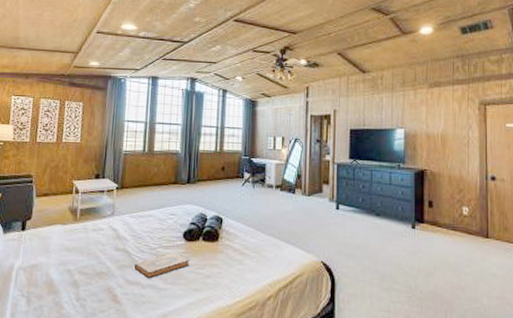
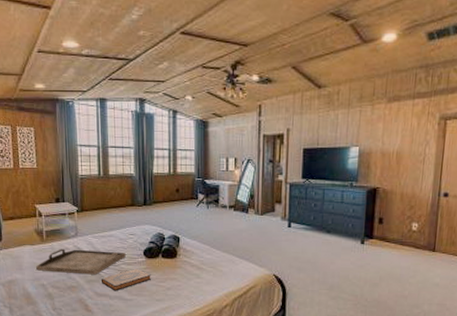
serving tray: none [64,229,164,260] -> present [36,249,126,275]

